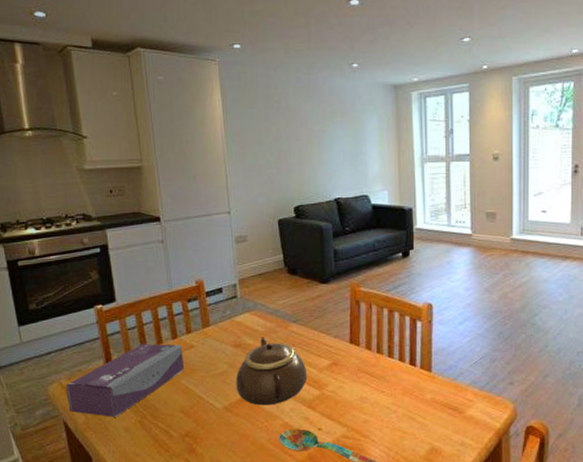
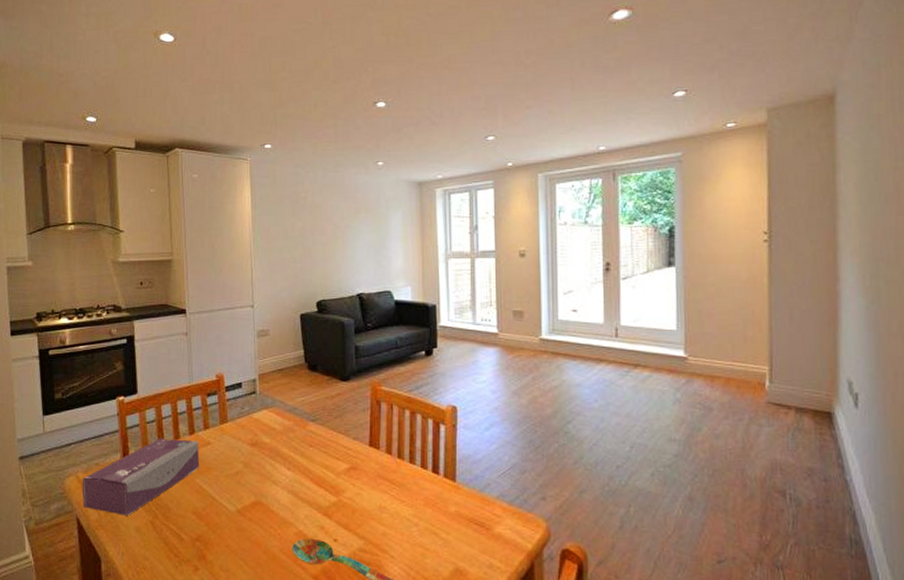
teapot: present [235,337,308,406] -> none [250,436,324,511]

